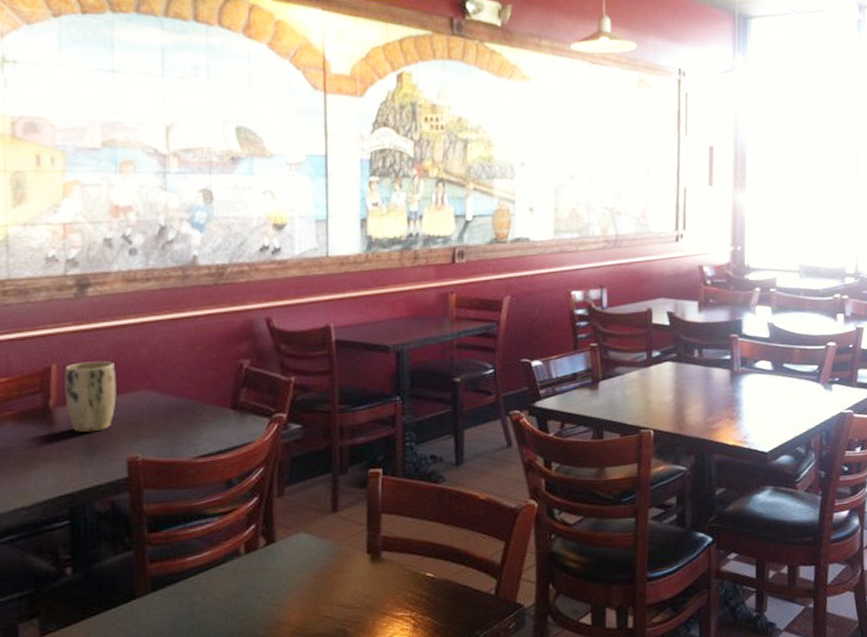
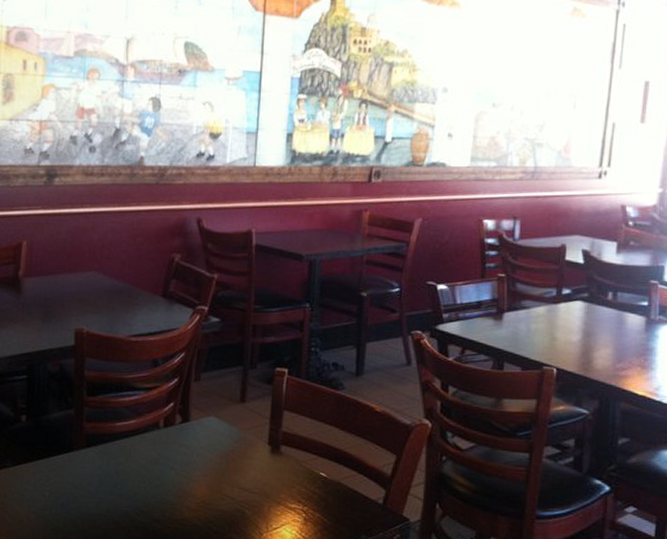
plant pot: present [64,361,117,433] -> none [31,242,72,303]

